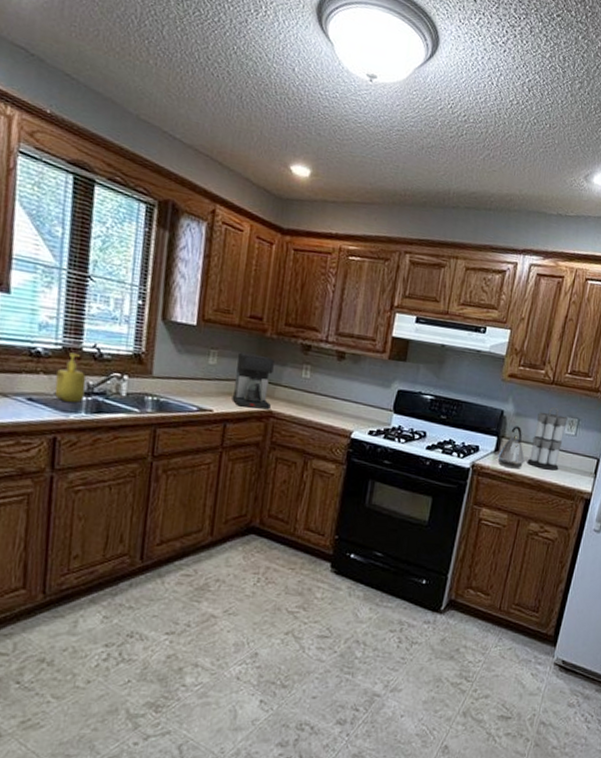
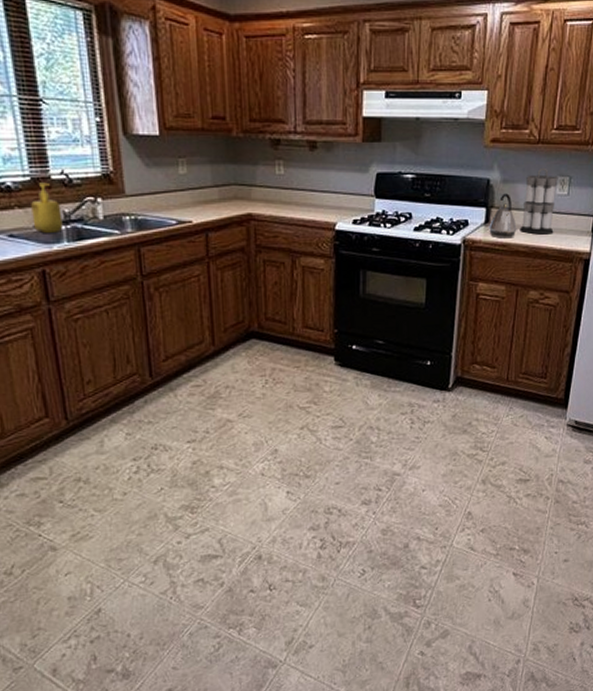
coffee maker: present [232,352,275,410] -> none [208,157,249,213]

